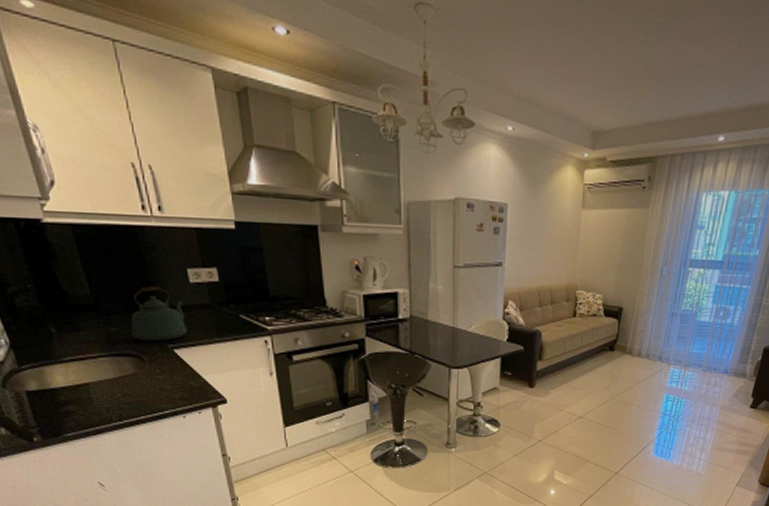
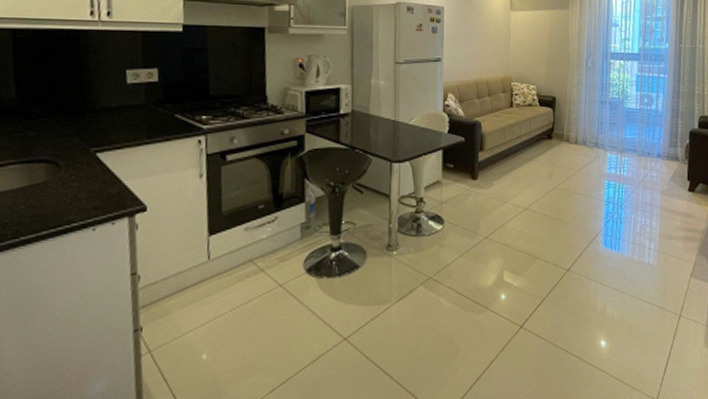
kettle: present [131,285,187,341] -> none [52,87,116,145]

